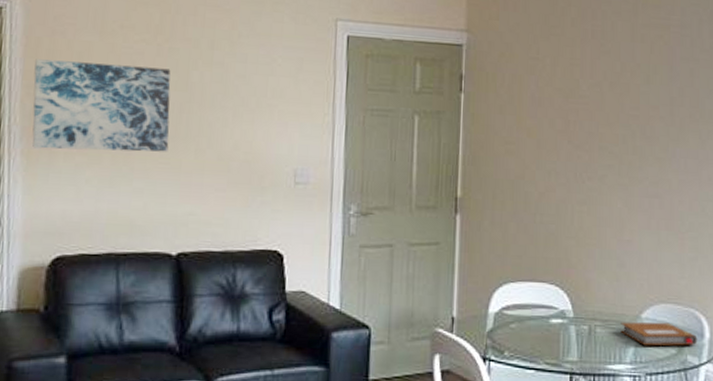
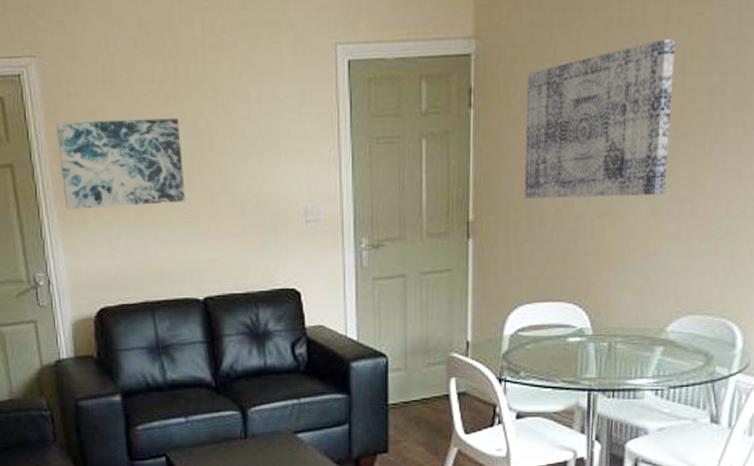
wall art: none [509,53,641,188] -> present [524,39,676,199]
notebook: present [620,322,698,346] -> none [643,334,728,359]

